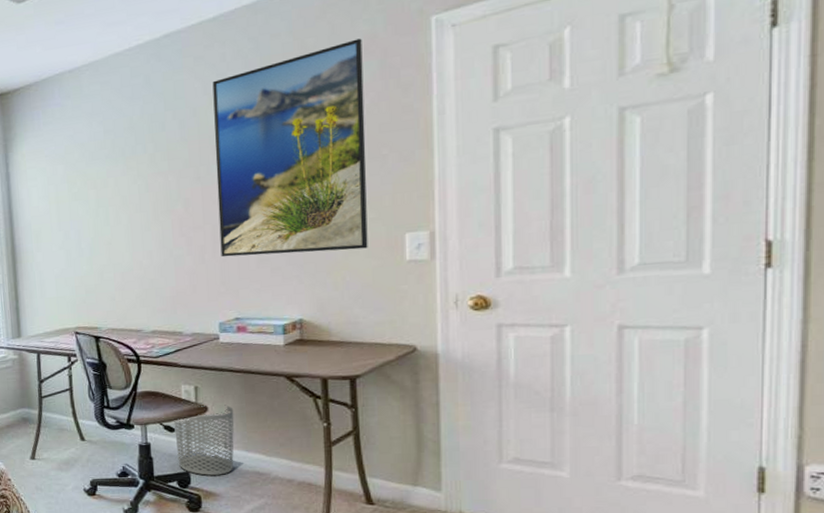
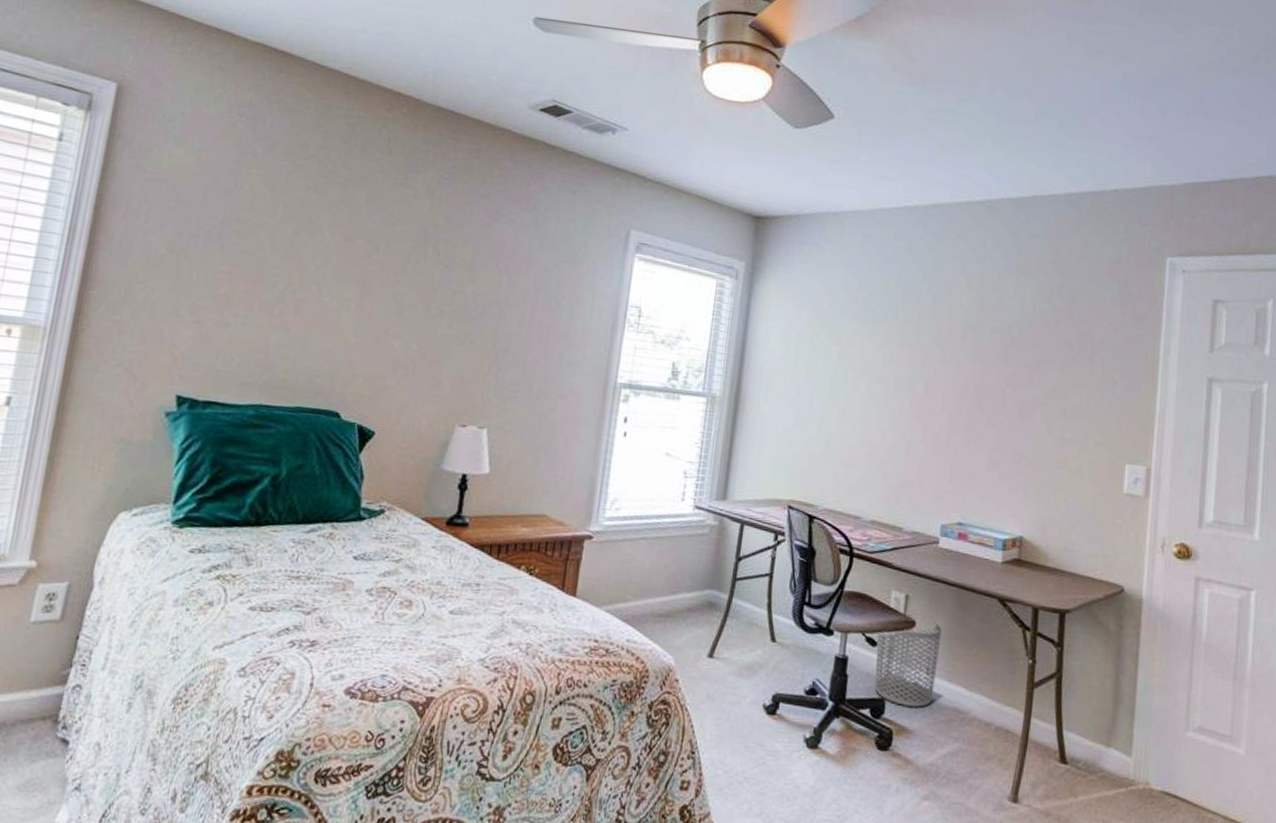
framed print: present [212,38,368,257] -> none [954,260,1108,473]

